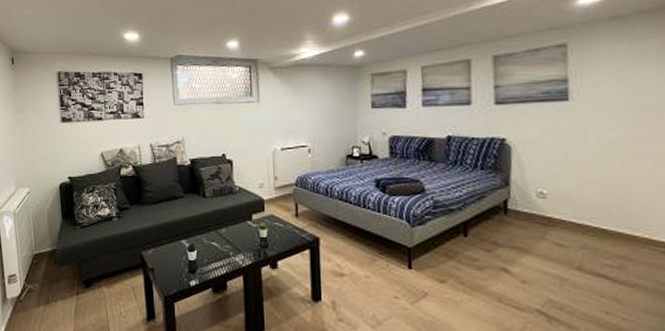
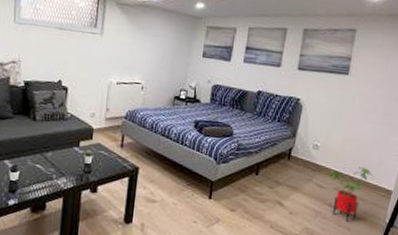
house plant: none [570,215,640,290] -> present [330,166,374,222]

